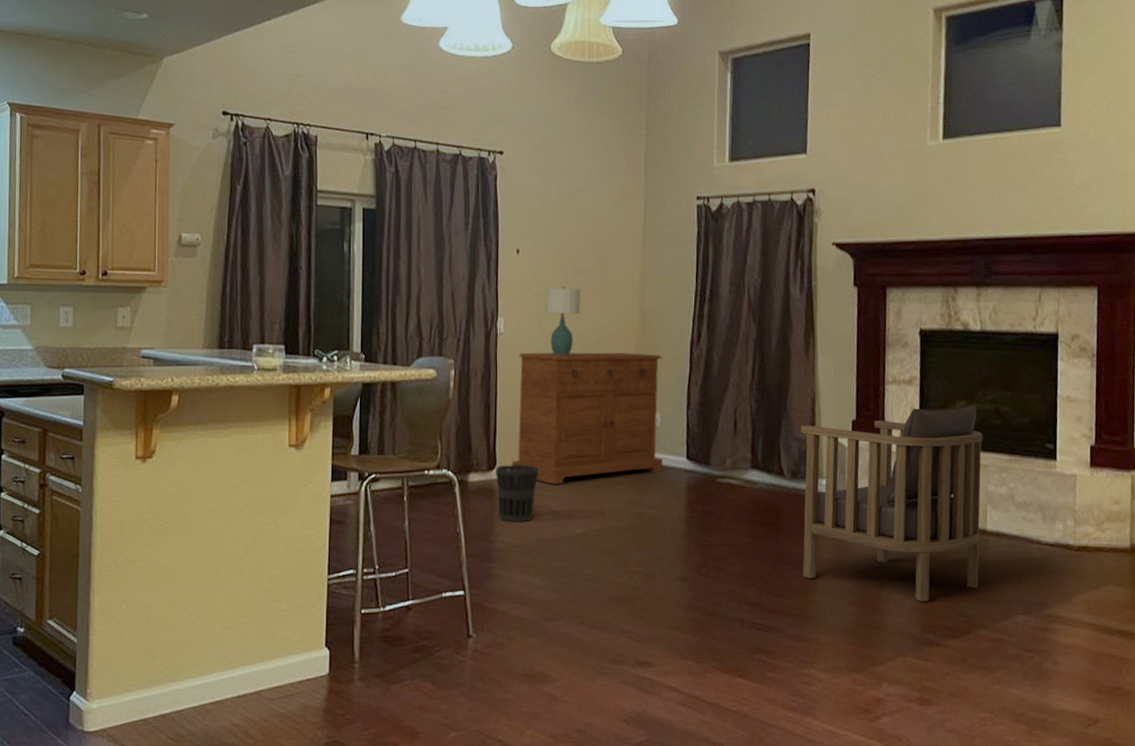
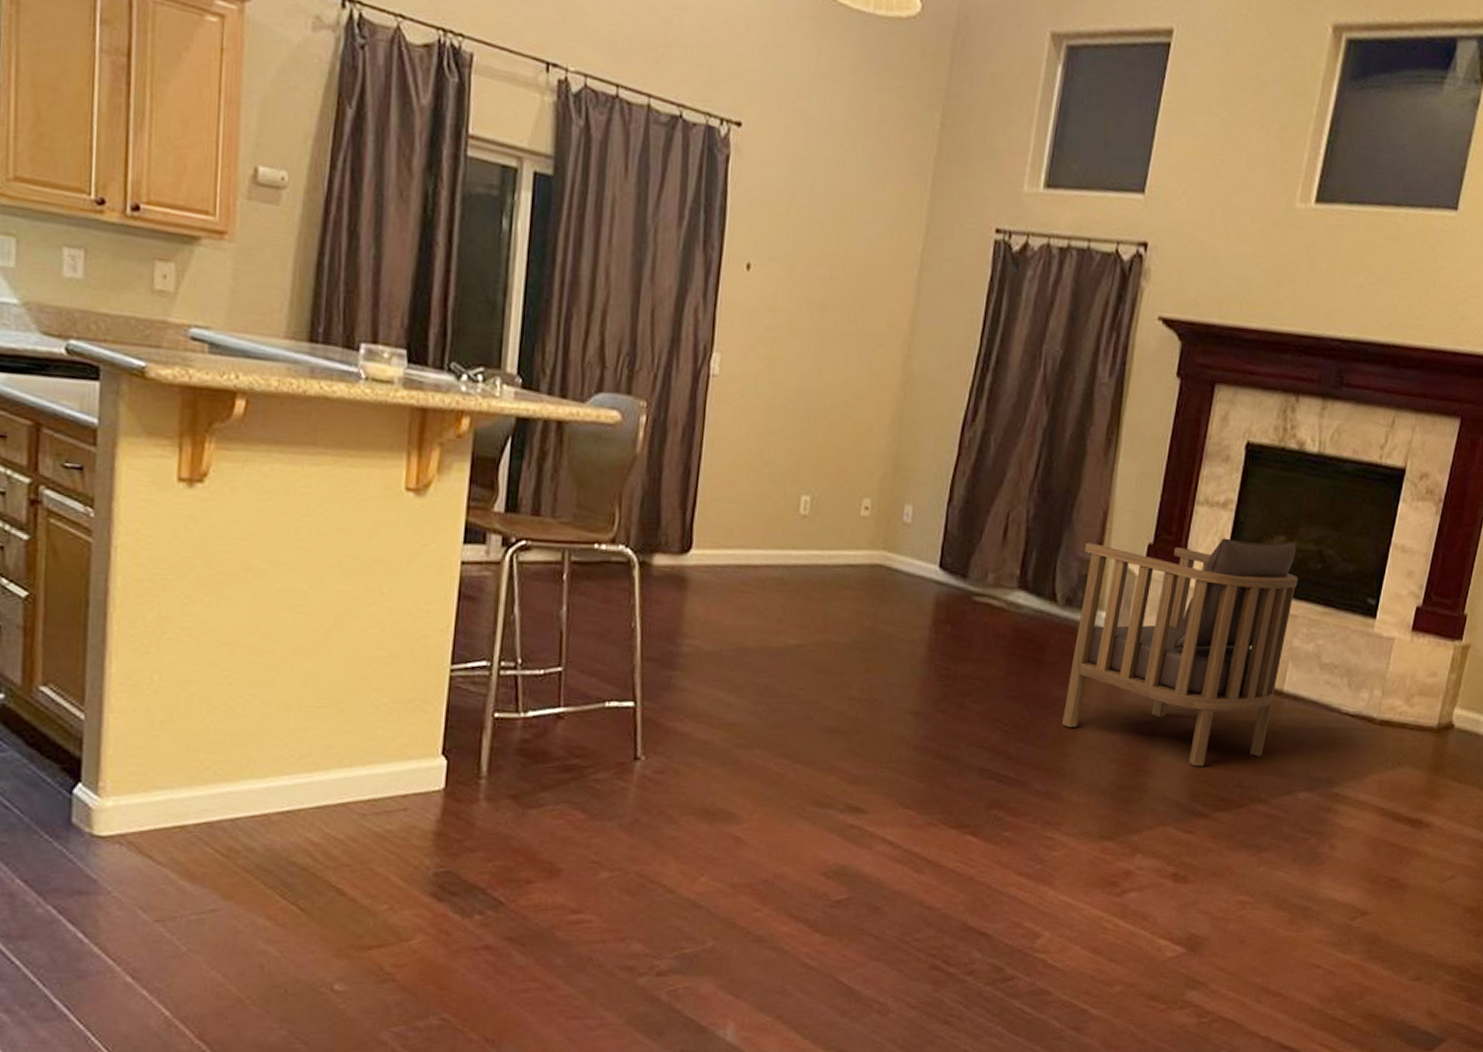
wastebasket: present [495,464,539,522] -> none [689,547,748,624]
sideboard: present [512,352,663,484] -> none [713,405,924,581]
table lamp: present [545,286,581,356] -> none [778,322,828,417]

